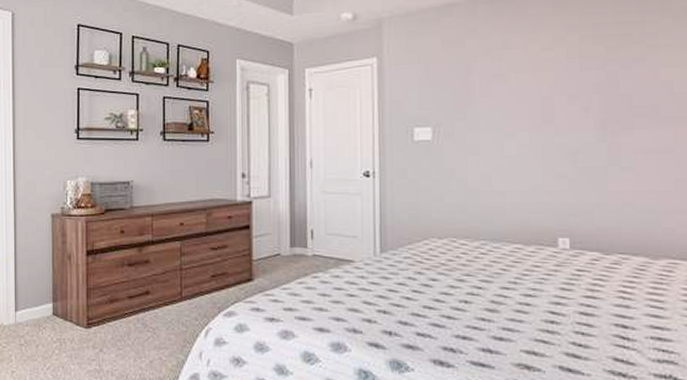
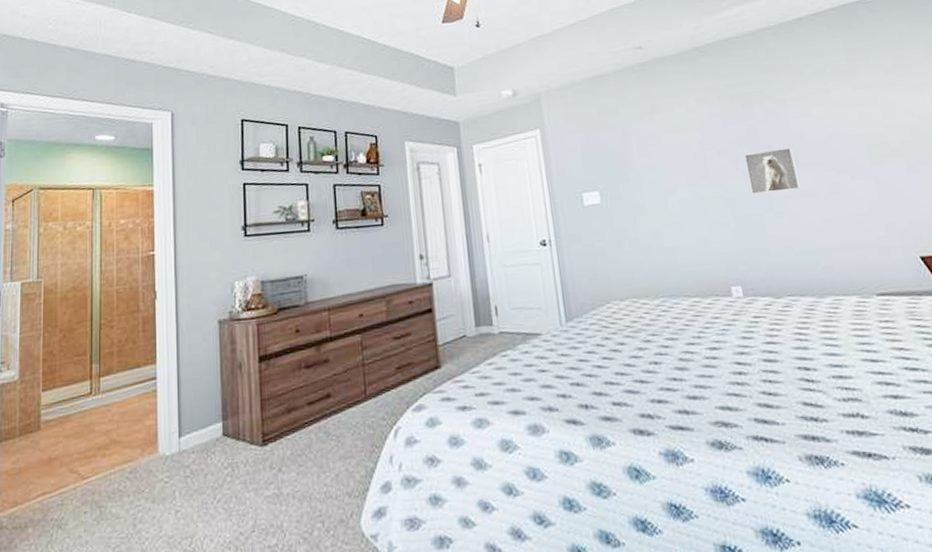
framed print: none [598,99,656,145] -> present [744,147,800,194]

